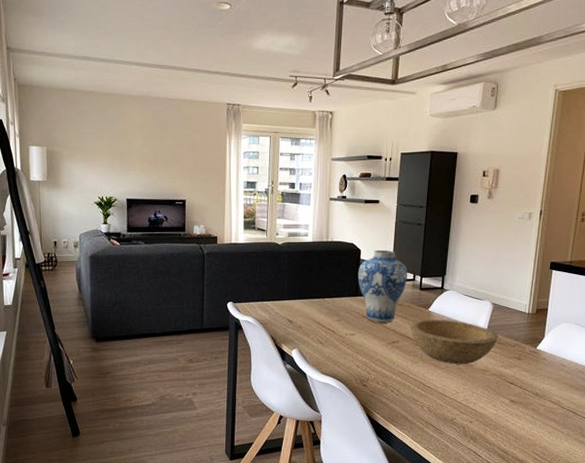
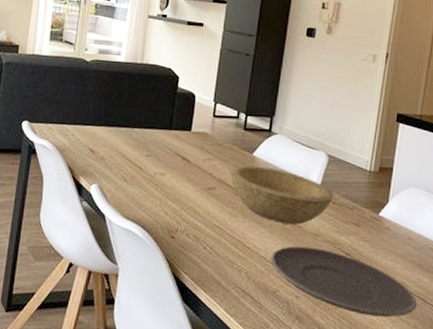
vase: present [358,249,408,323] -> none [173,78,232,165]
plate: none [448,381,570,430] -> present [270,246,418,318]

